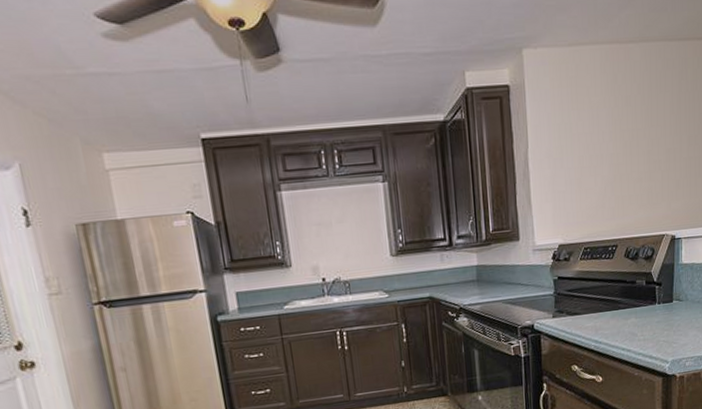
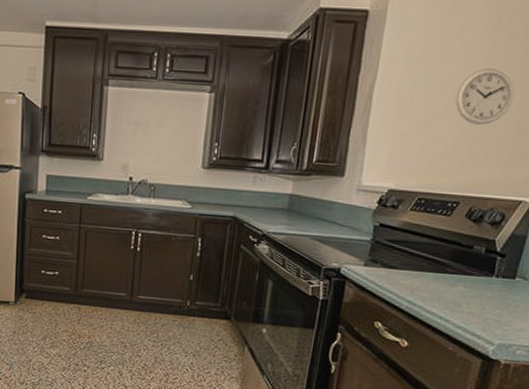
wall clock: none [595,124,641,175] -> present [454,68,515,125]

